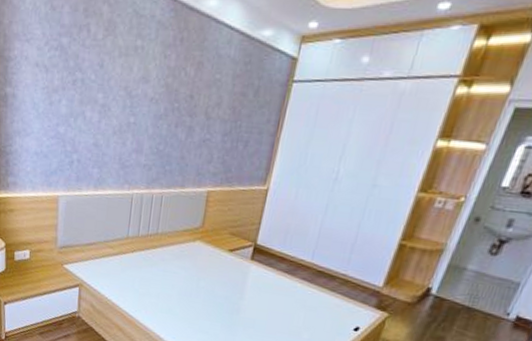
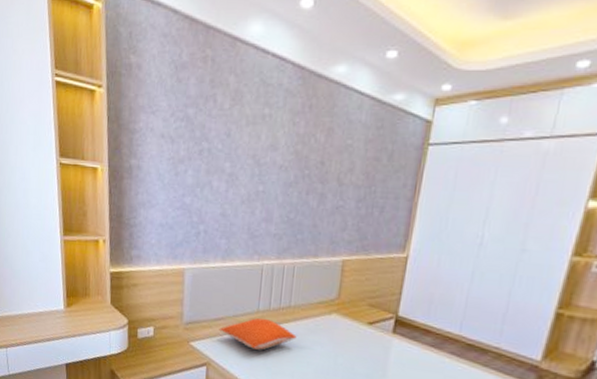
pillow: none [91,243,163,274] -> present [219,317,297,350]

